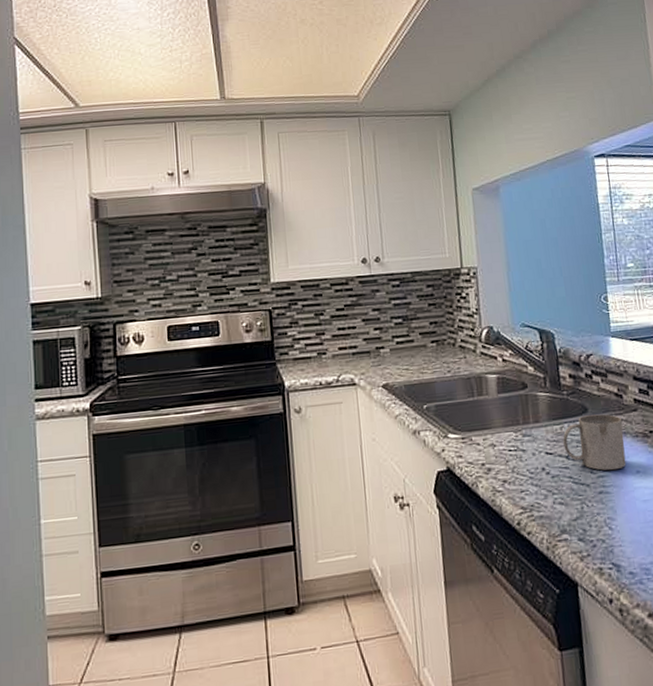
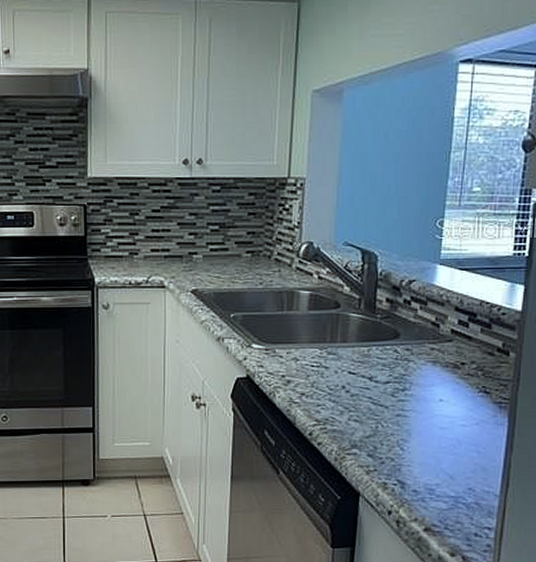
mug: present [563,414,627,471] -> none [368,341,434,395]

